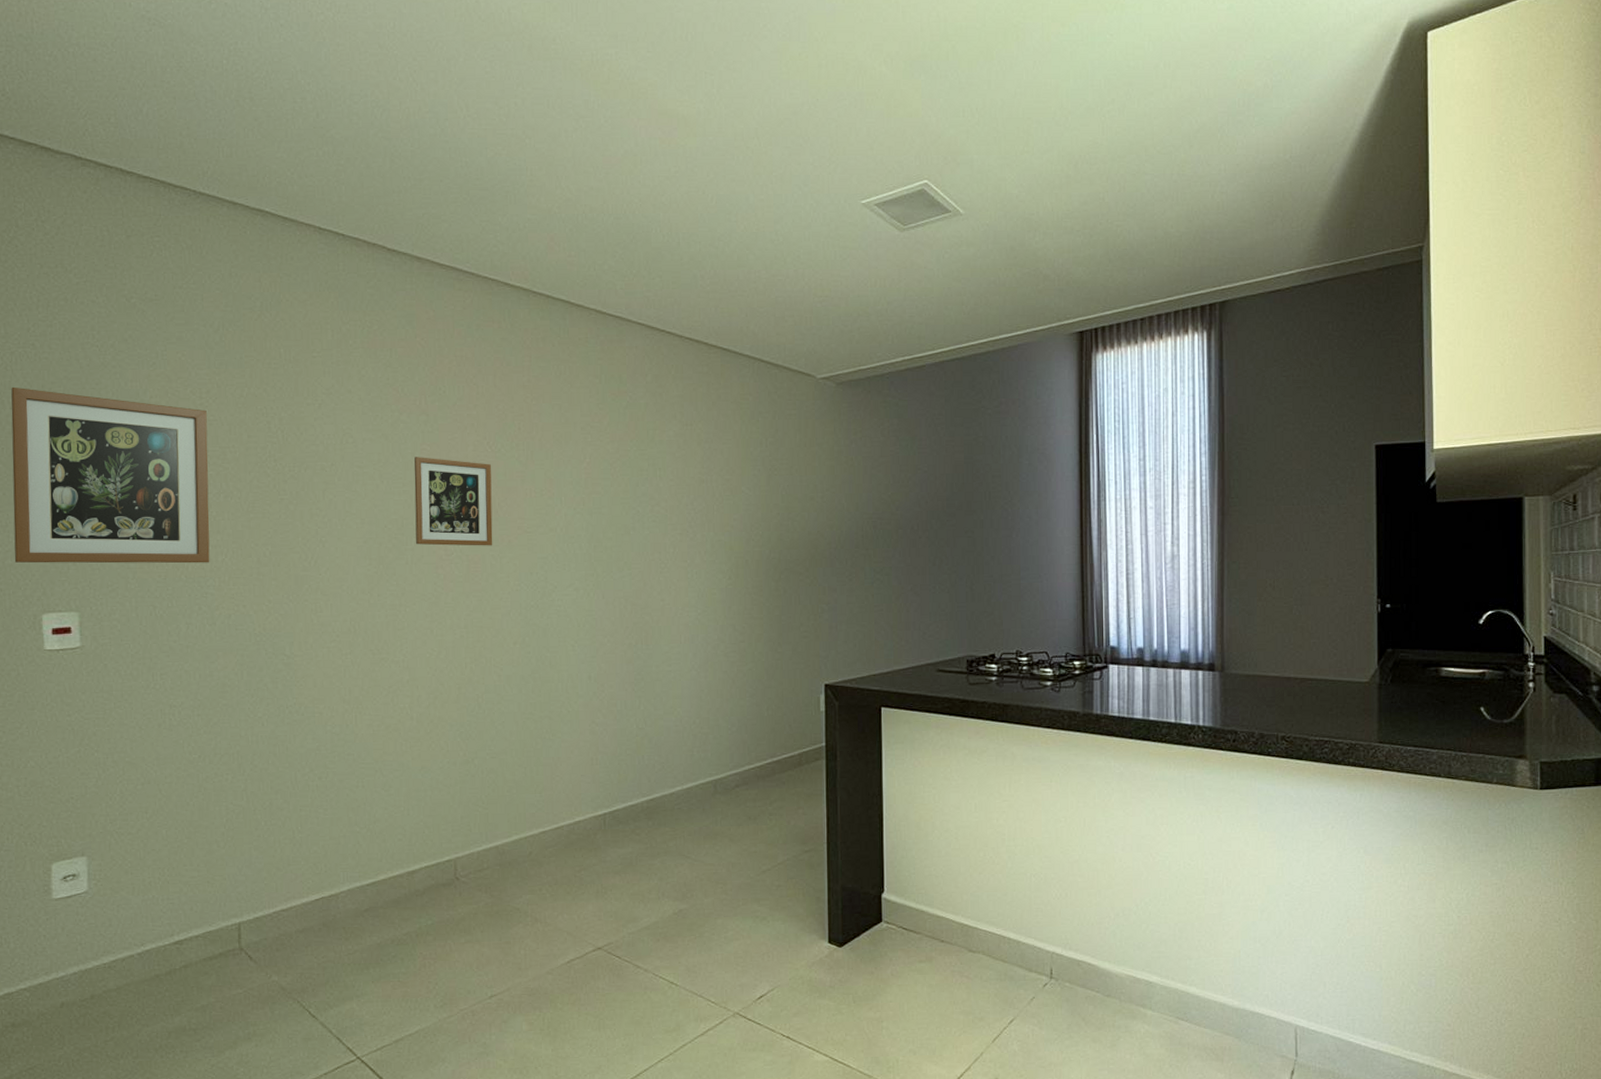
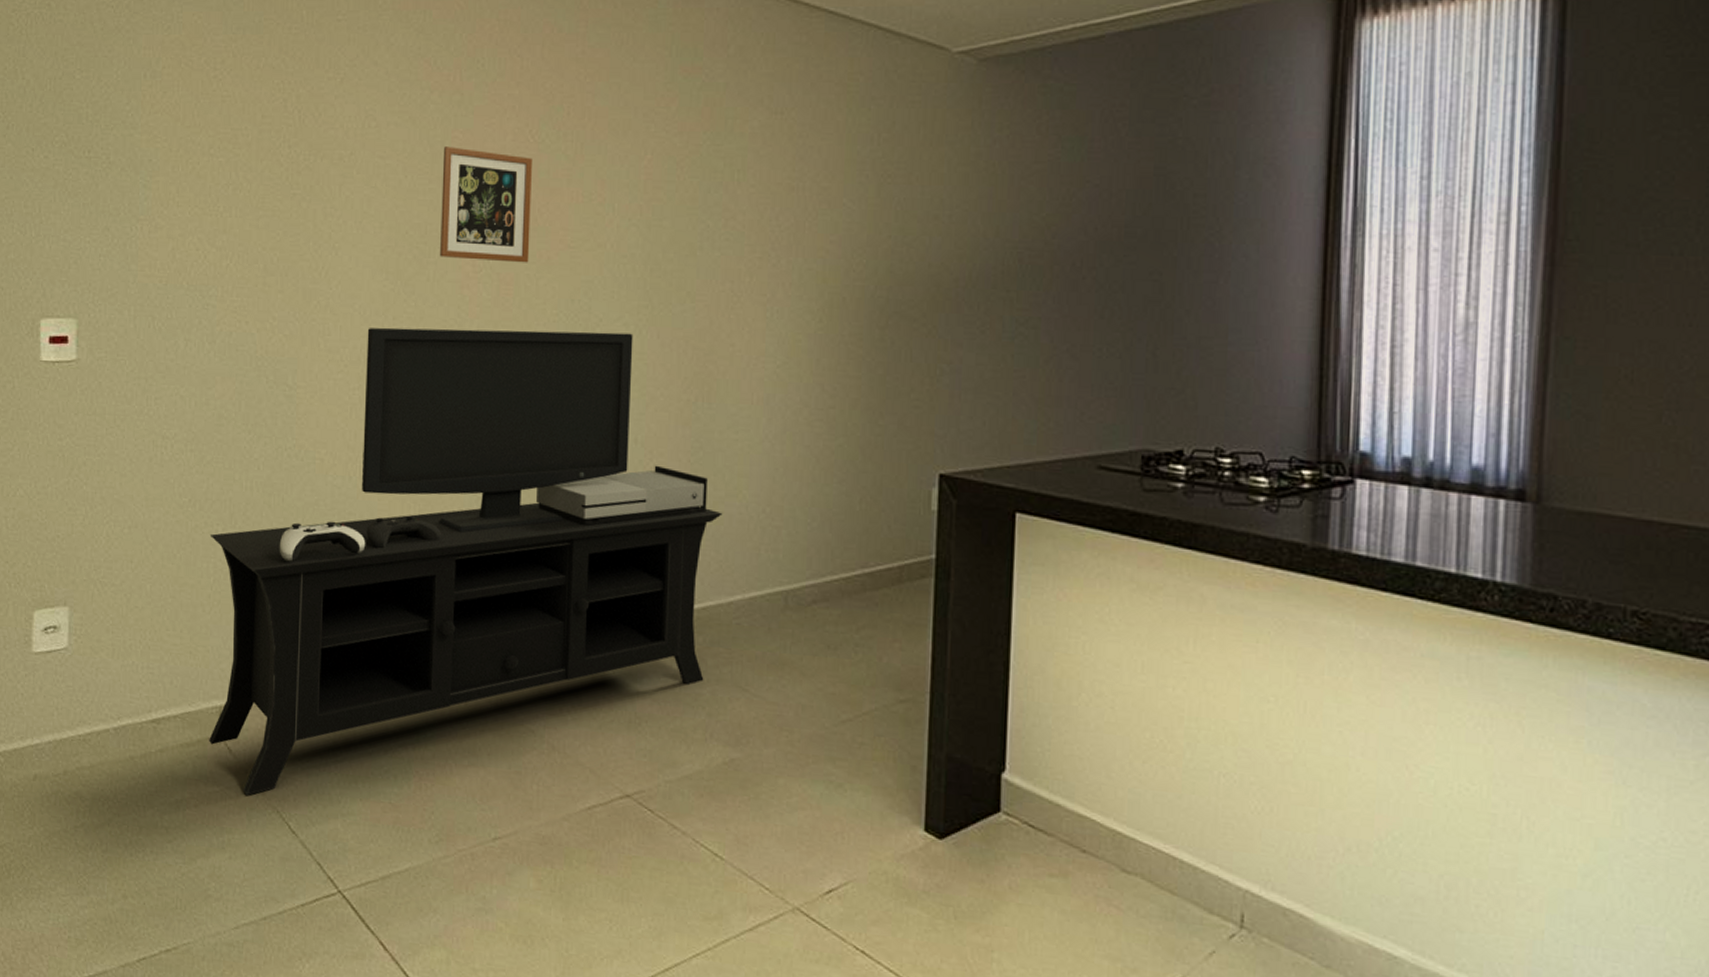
wall art: present [11,386,210,564] -> none [17,53,220,269]
media console: none [220,596,662,992] -> present [209,327,723,795]

